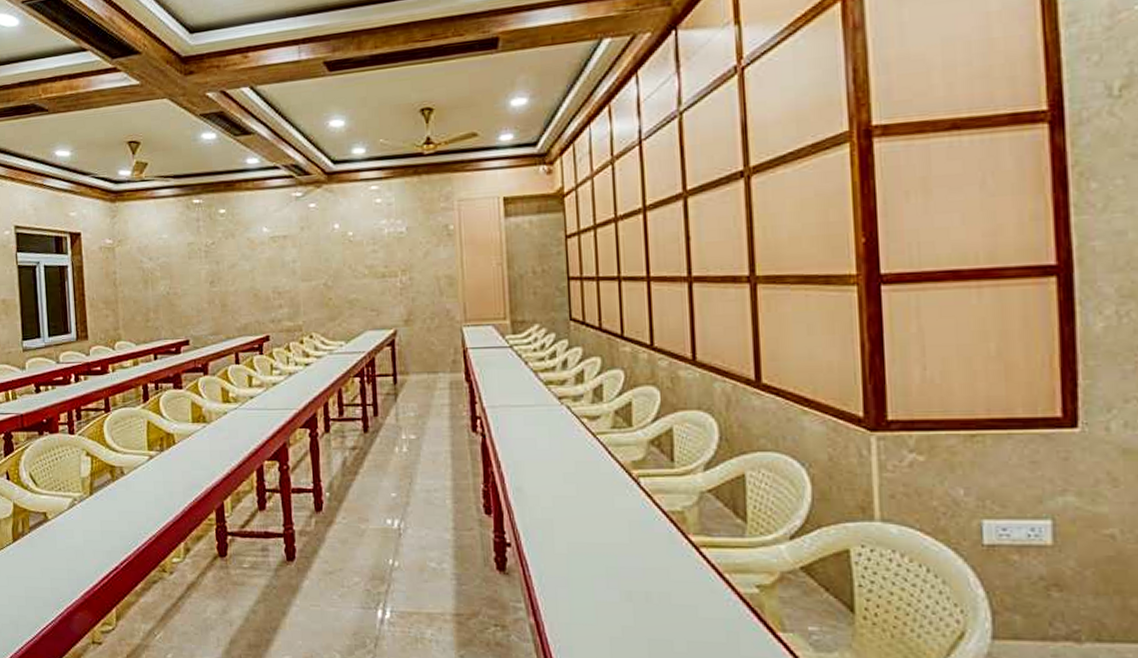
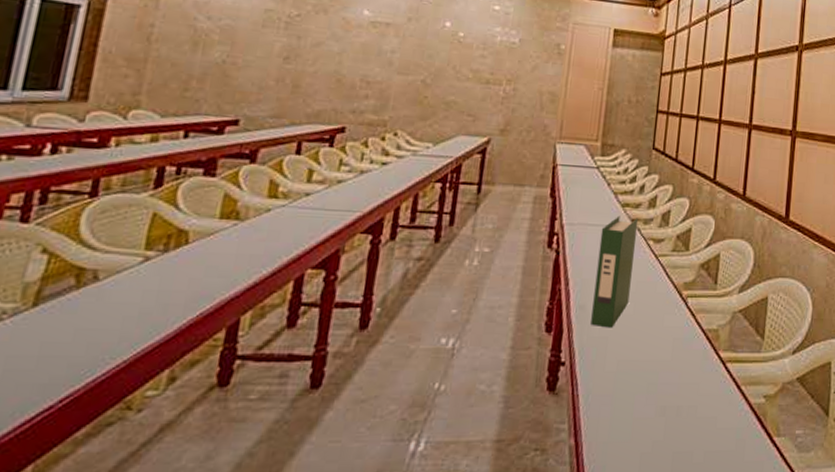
binder: none [526,394,570,510] -> present [591,215,639,328]

